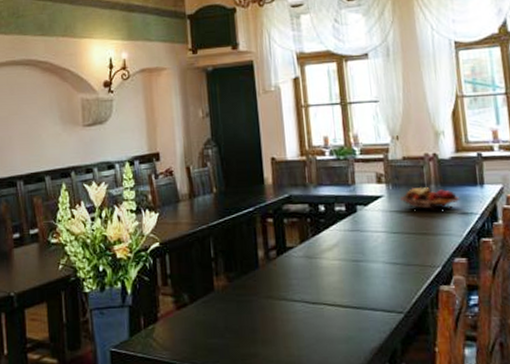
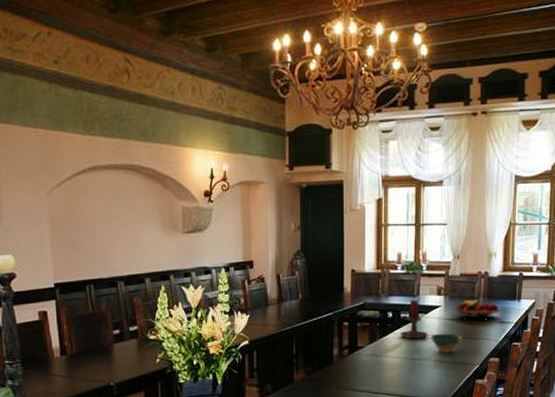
candle holder: none [337,190,371,237] -> present [400,300,428,339]
bowl: none [374,228,414,254] -> present [430,333,461,354]

